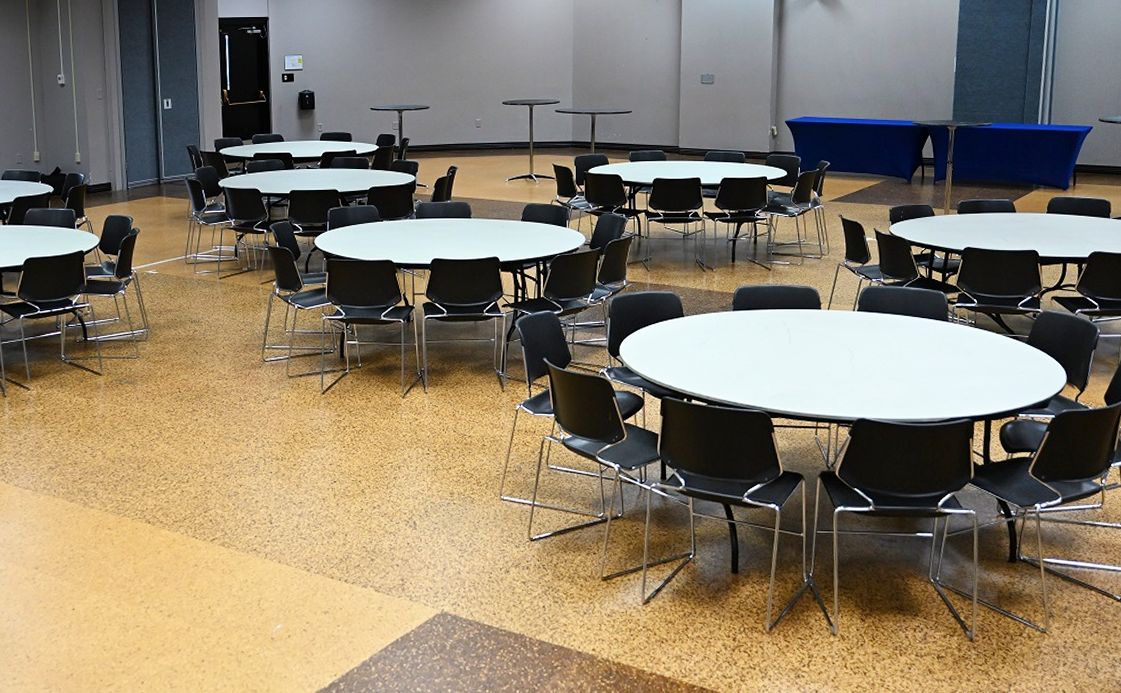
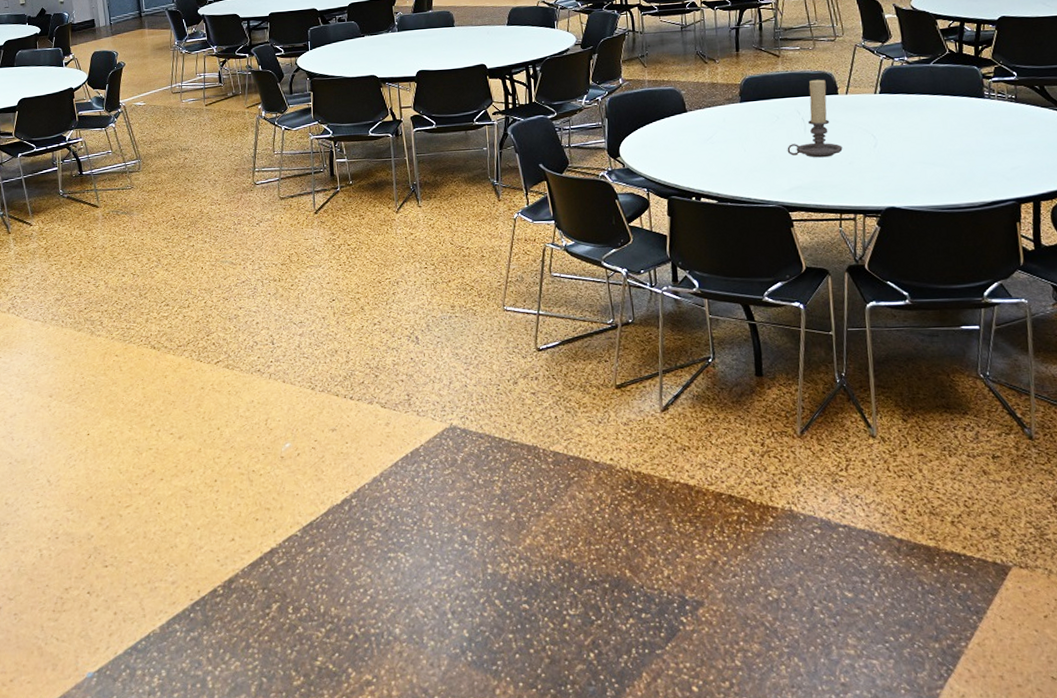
candle holder: none [772,294,822,368] -> present [787,79,843,158]

